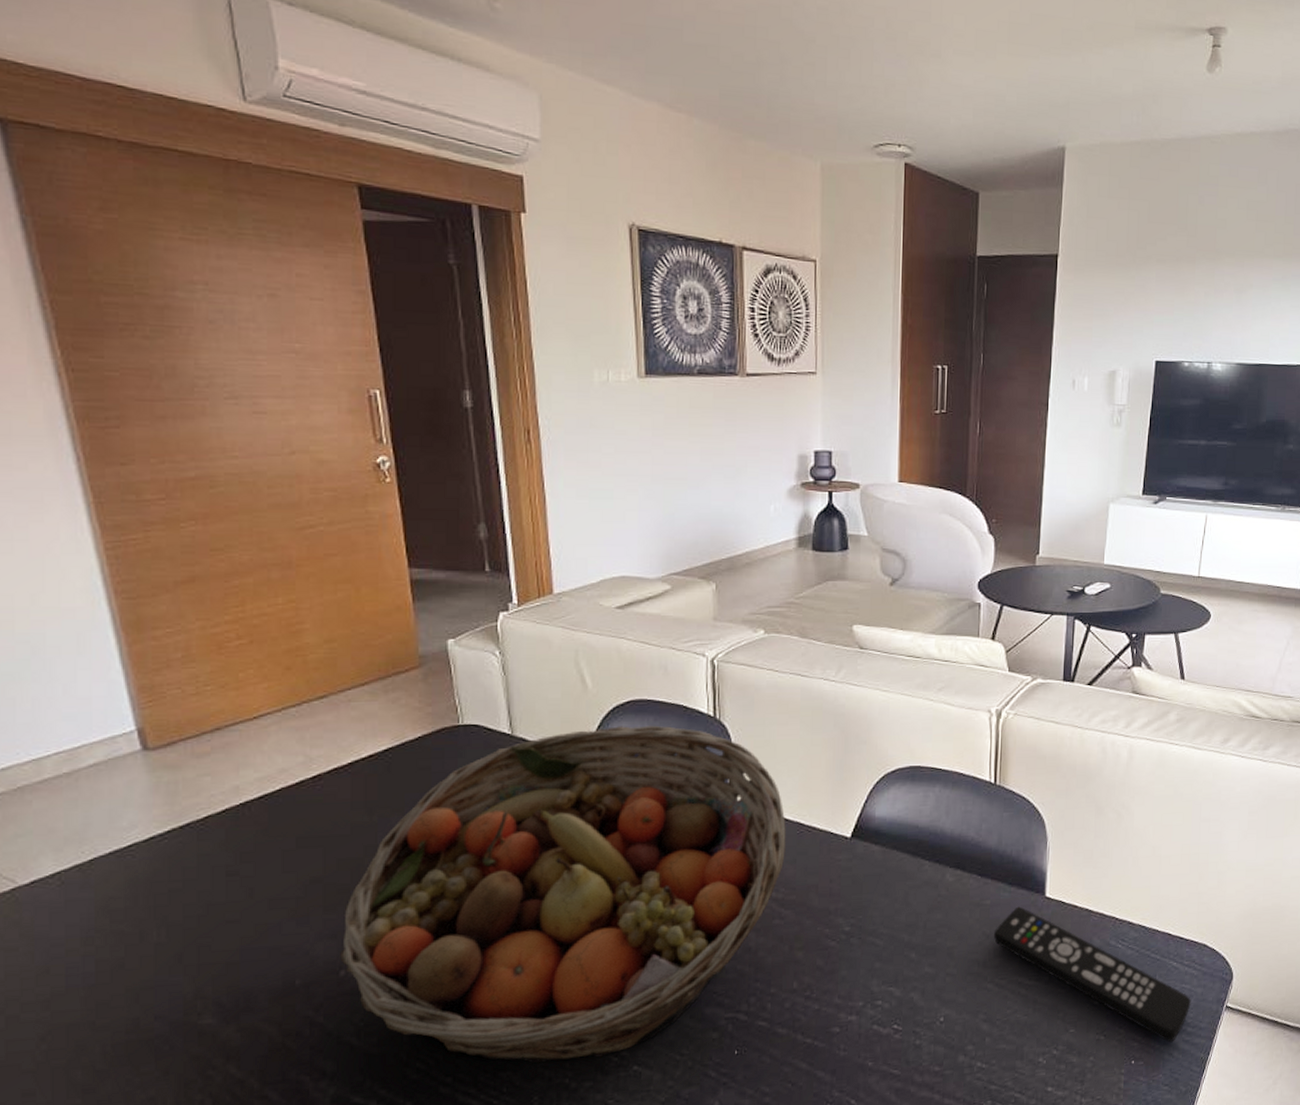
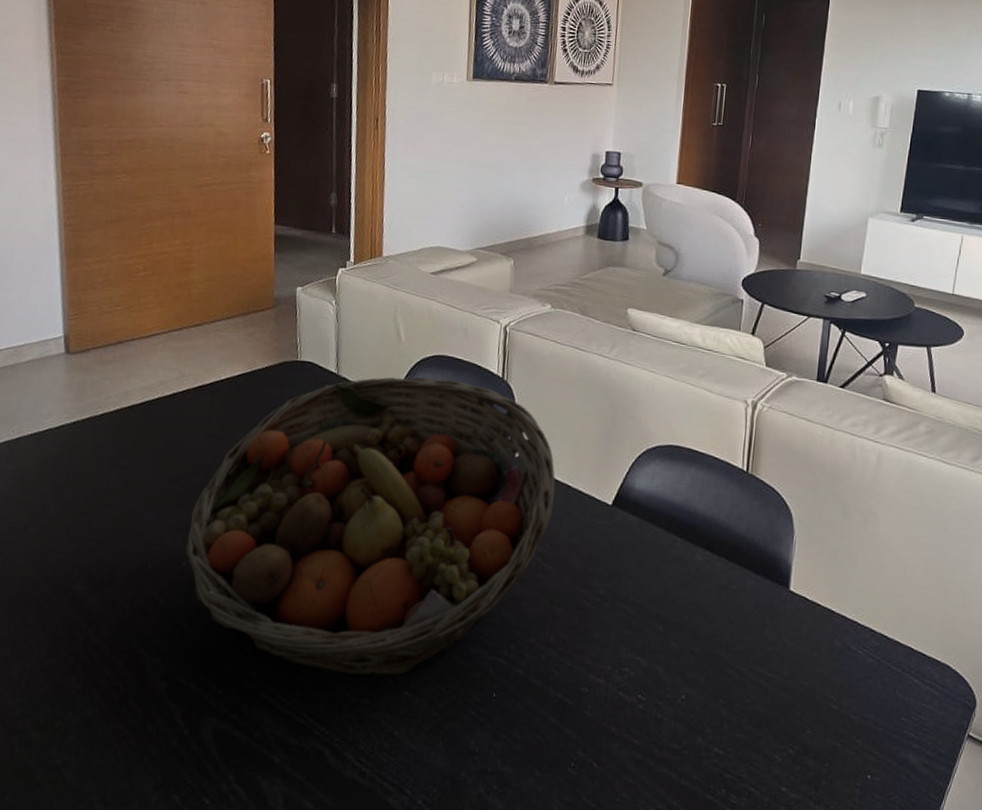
remote control: present [993,906,1191,1043] -> none [737,596,932,764]

